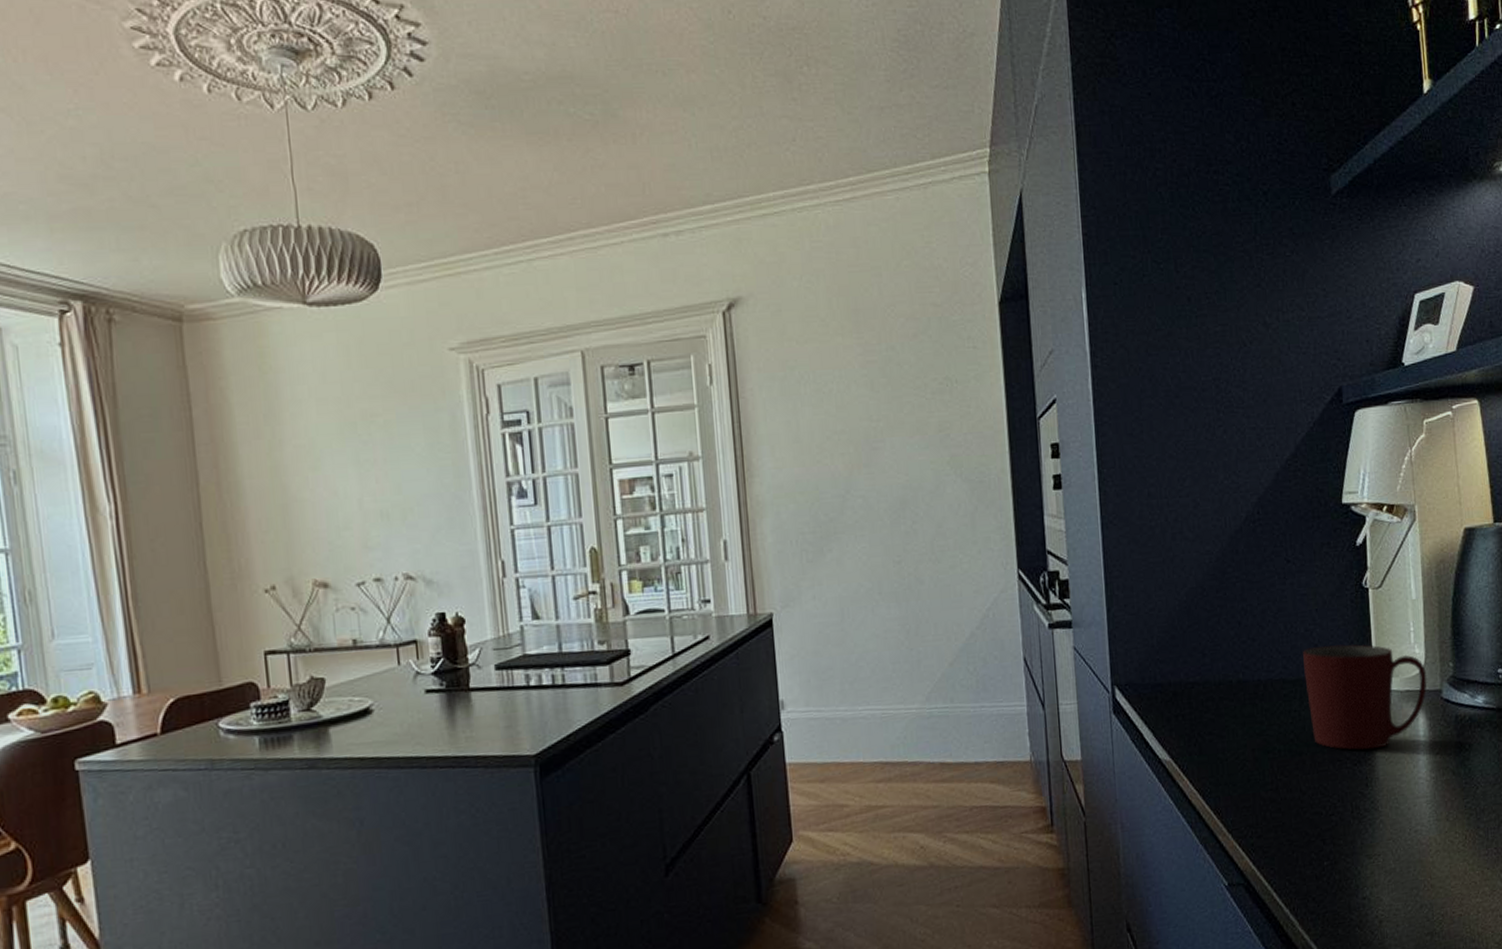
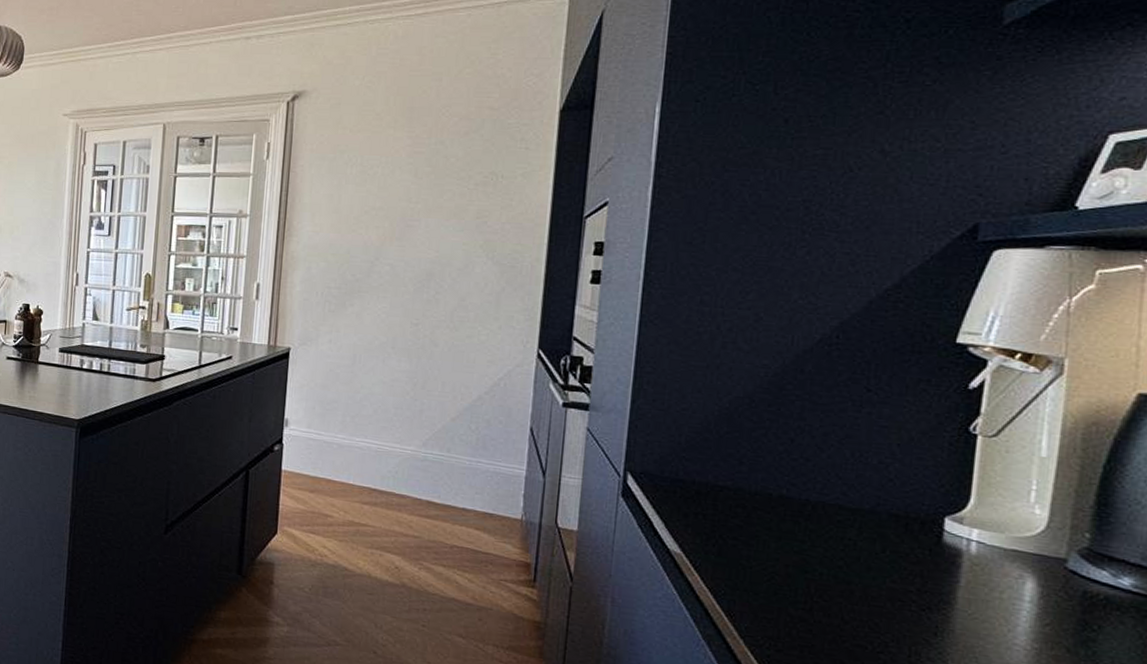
mug: present [1303,644,1427,751] -> none [868,480,1048,601]

